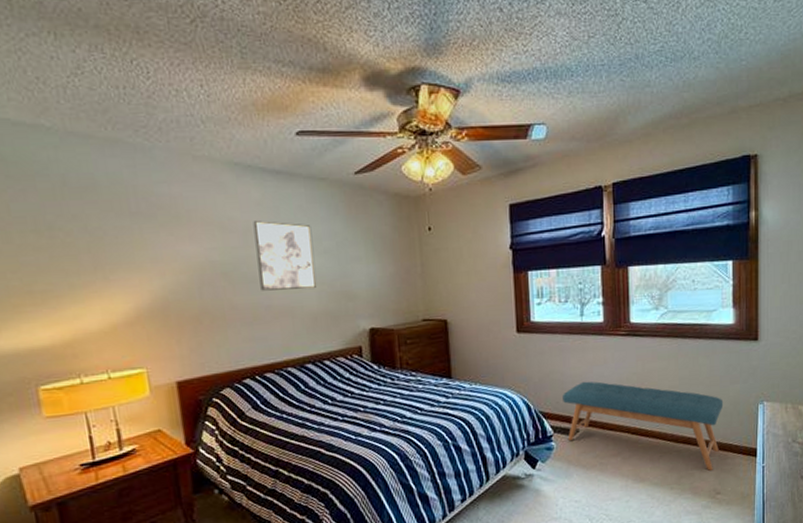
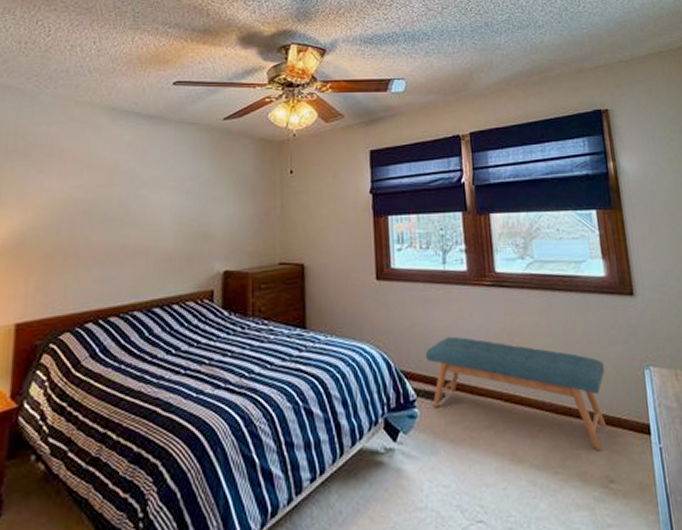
wall art: present [253,221,316,291] -> none [119,161,177,229]

